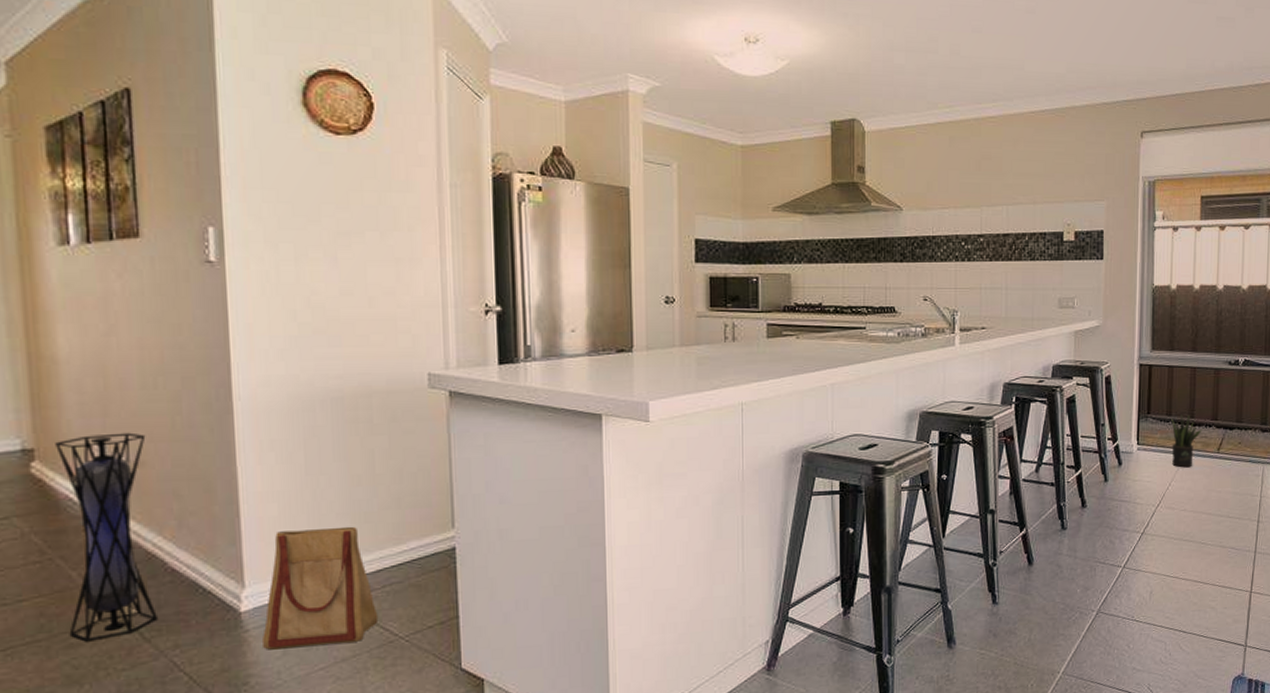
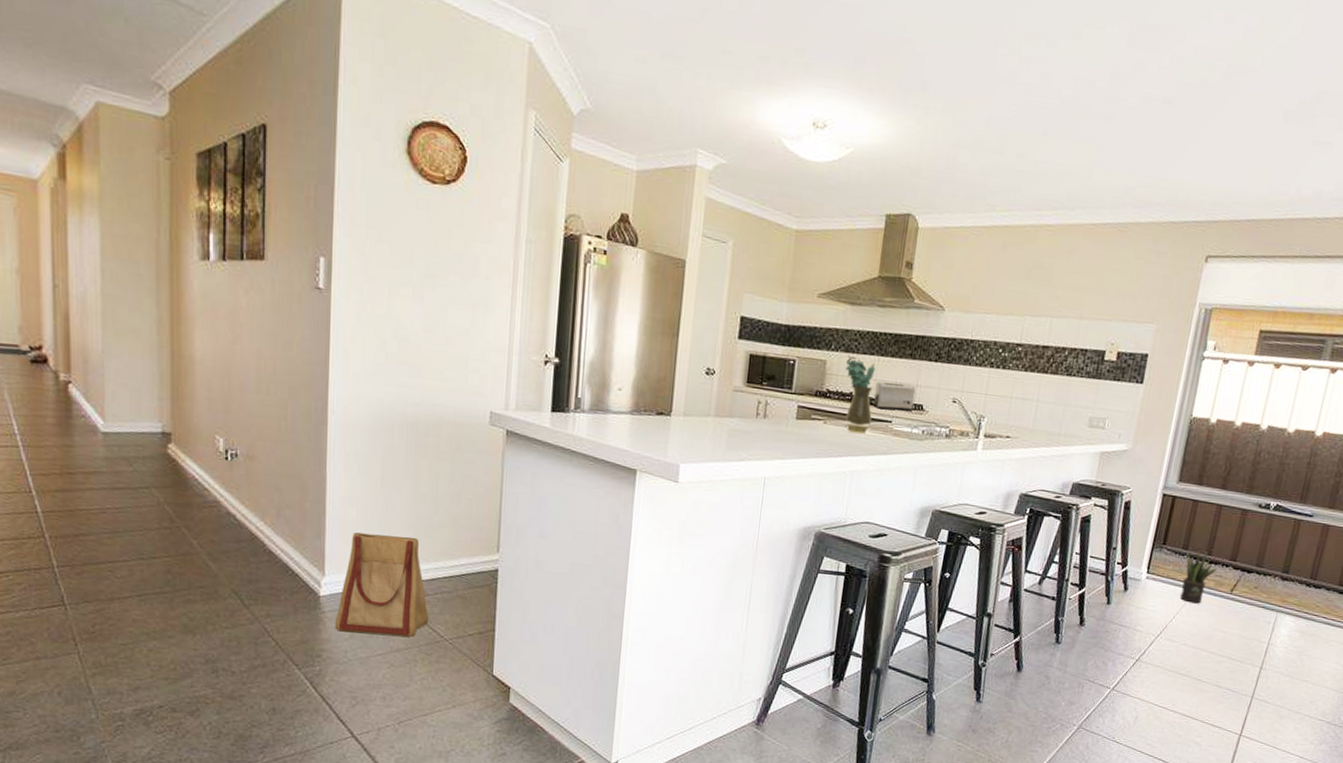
lantern: present [55,432,157,642] -> none [188,427,257,600]
vase: none [812,265,845,344] -> present [845,354,876,434]
toaster: none [845,288,885,318] -> present [873,382,916,412]

